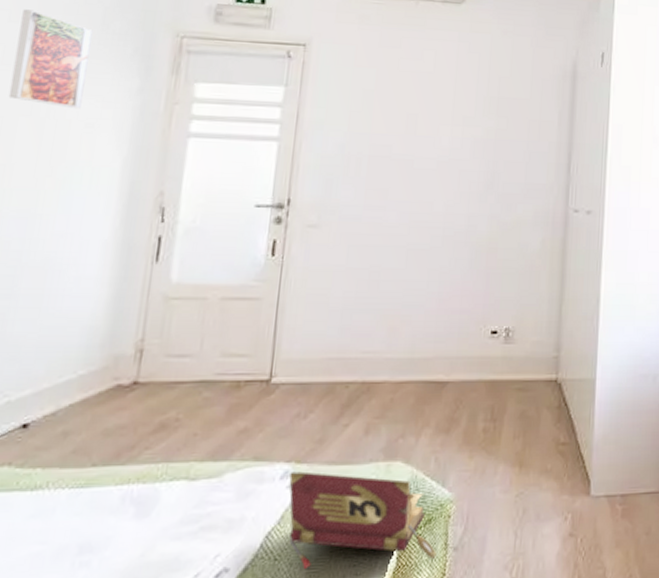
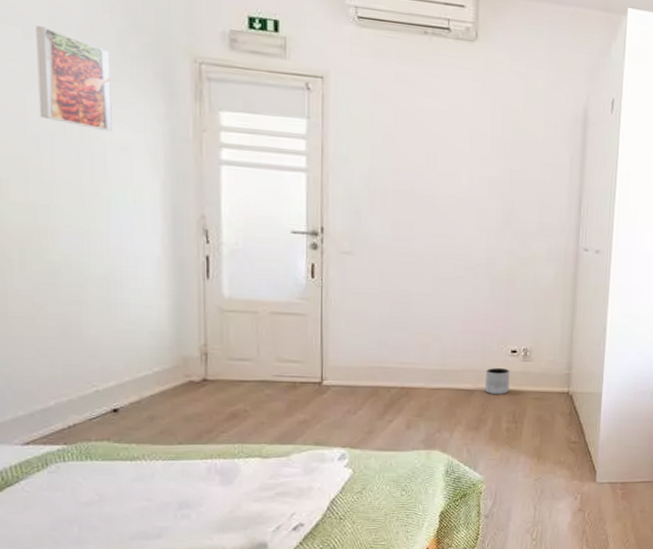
book: present [289,471,437,570] -> none [346,455,471,527]
planter: none [460,353,489,387] -> present [485,368,510,395]

